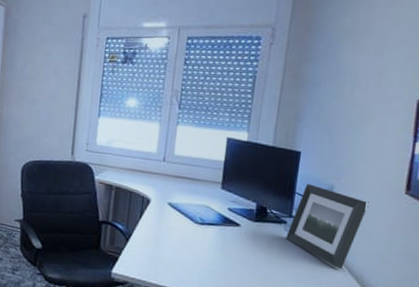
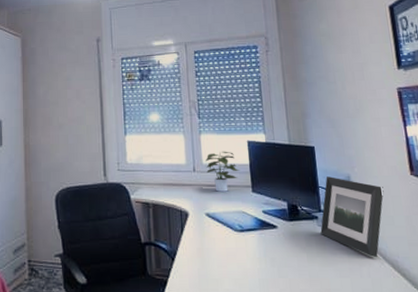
potted plant: none [177,144,213,185] -> present [206,151,240,192]

